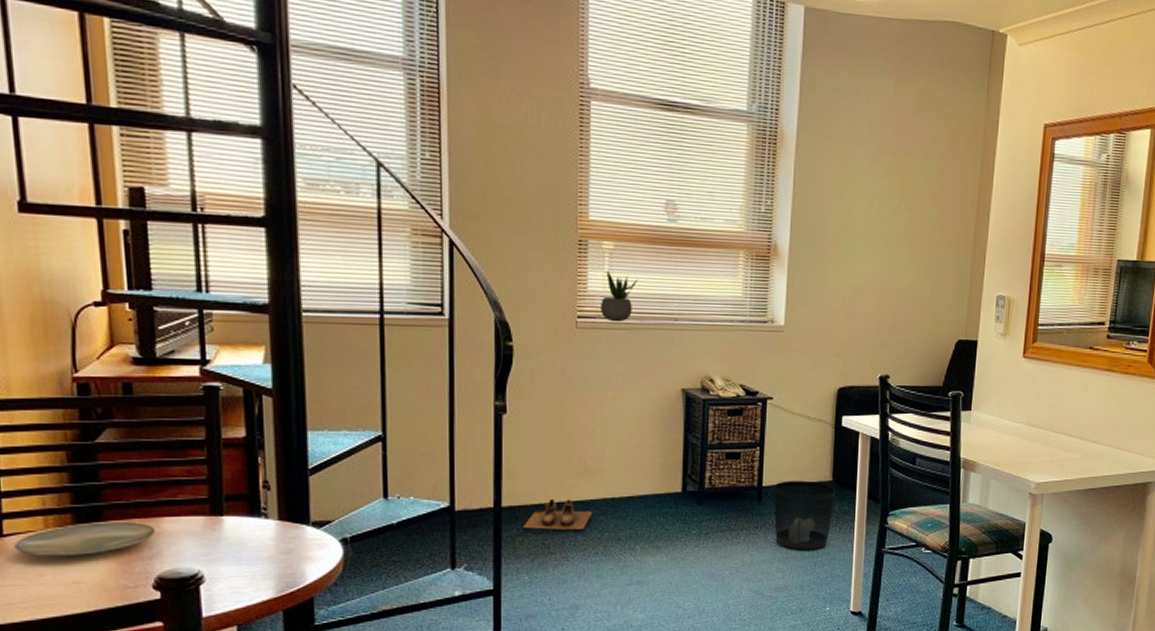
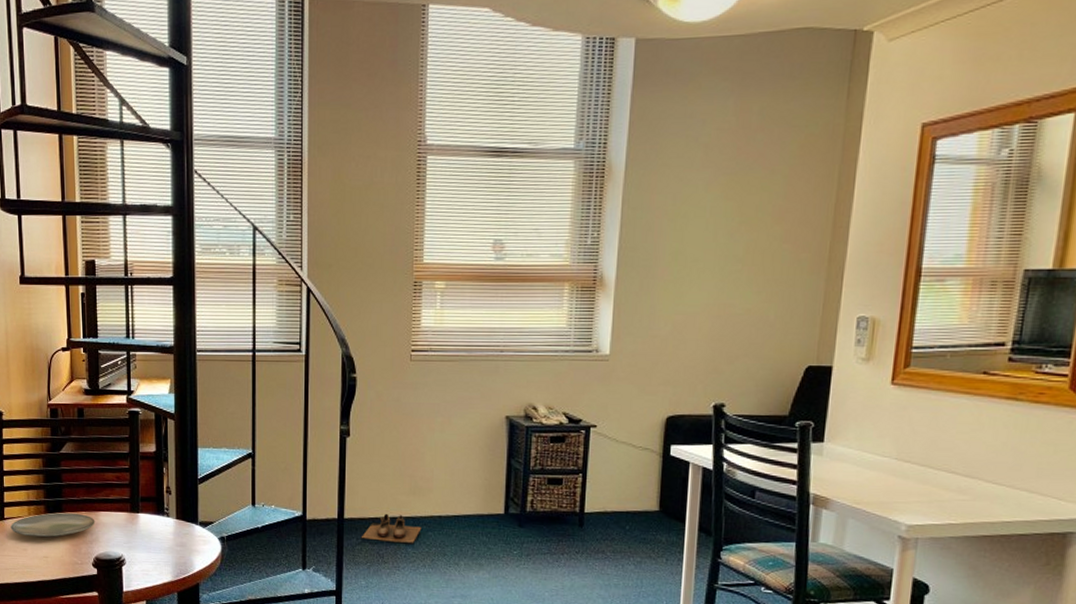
potted plant: present [600,270,639,323] -> none [431,307,467,355]
waste bin: present [774,481,836,550] -> none [596,508,663,580]

